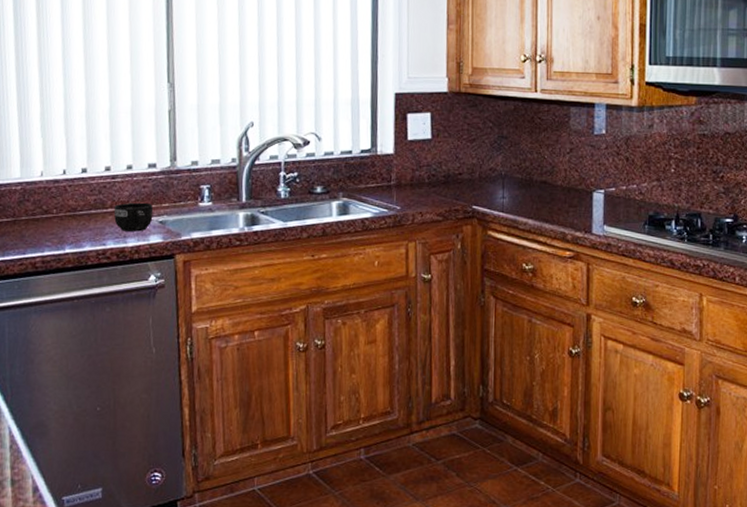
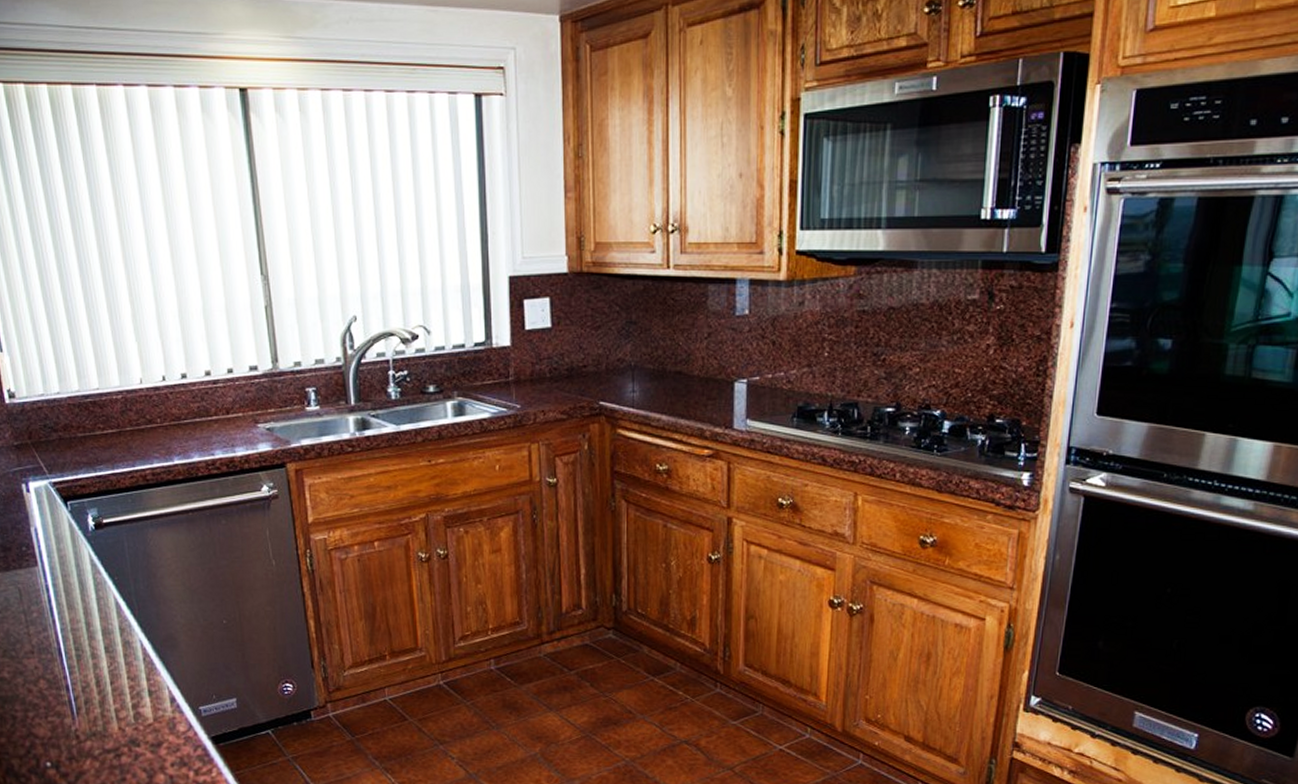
mug: present [113,202,153,232] -> none [218,408,260,440]

